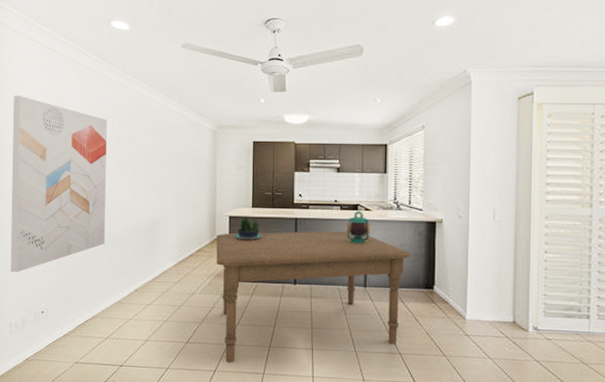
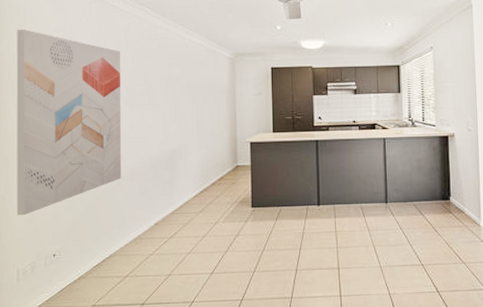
dining table: present [216,230,411,363] -> none [238,149,427,291]
potted plant: present [235,216,262,240] -> none [257,141,284,165]
lantern: present [346,210,370,245] -> none [365,129,388,162]

